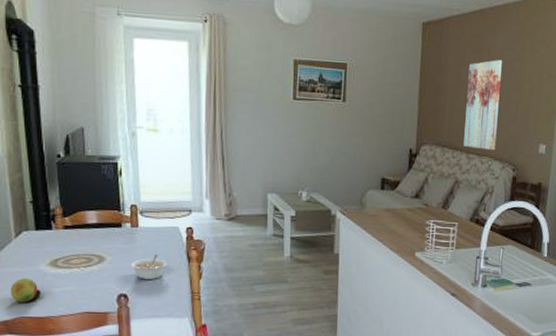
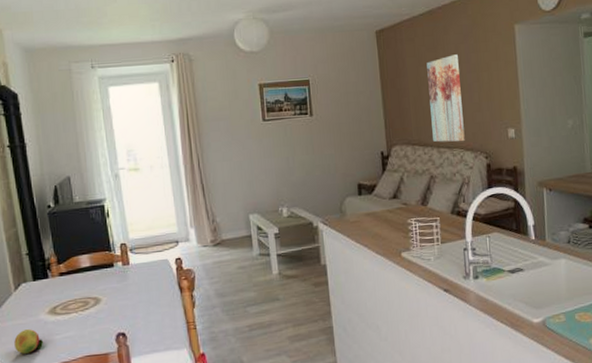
legume: present [131,255,168,280] -> none [126,289,161,316]

